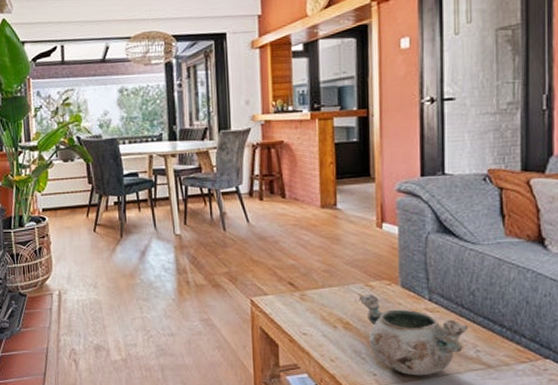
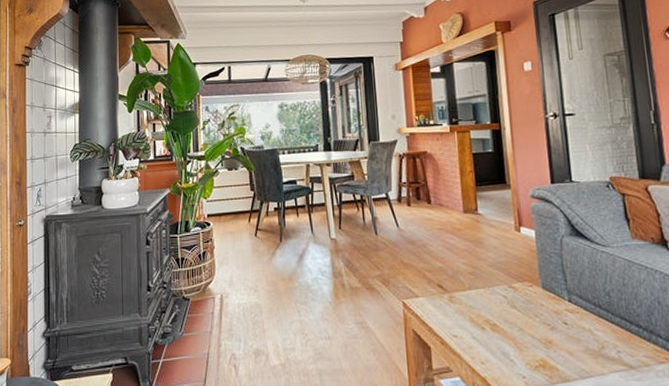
decorative bowl: present [359,295,469,376] -> none [503,296,608,378]

